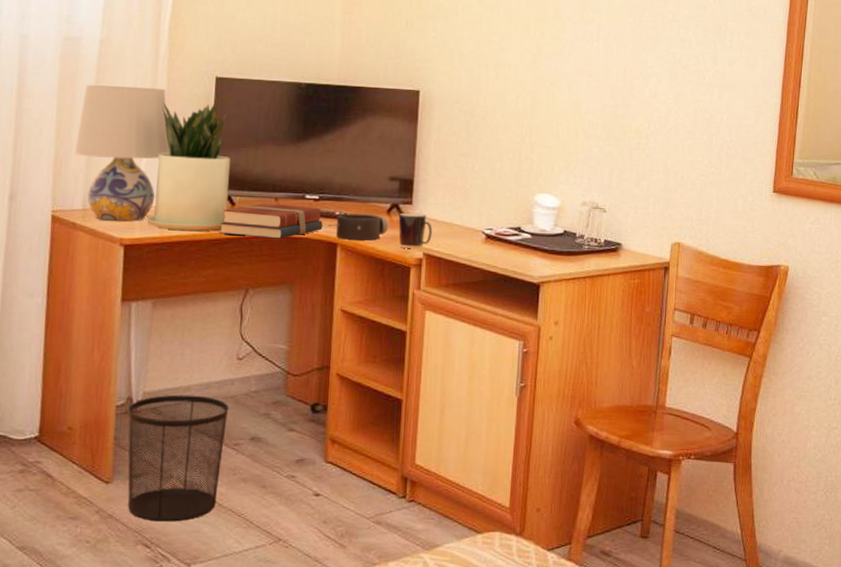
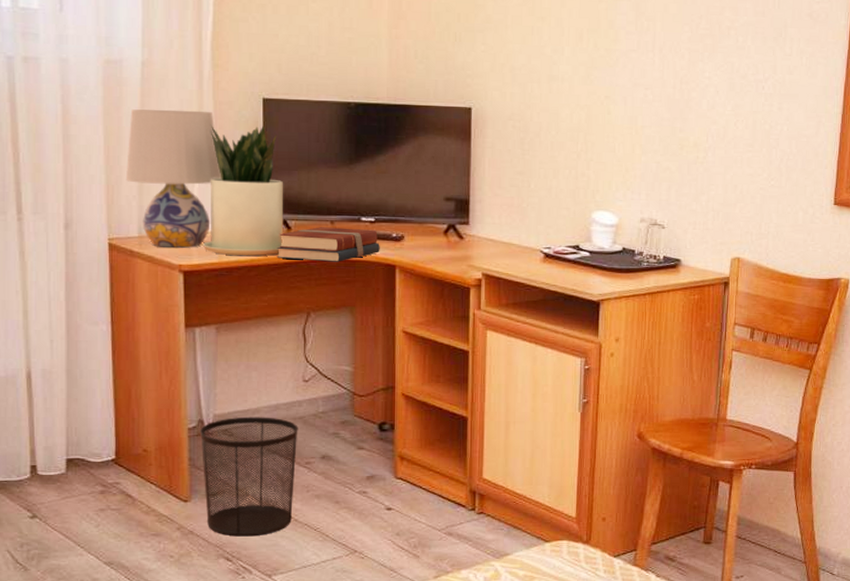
alarm clock: present [329,213,389,241] -> none [386,235,446,262]
mug: present [398,212,432,250] -> none [456,233,490,270]

